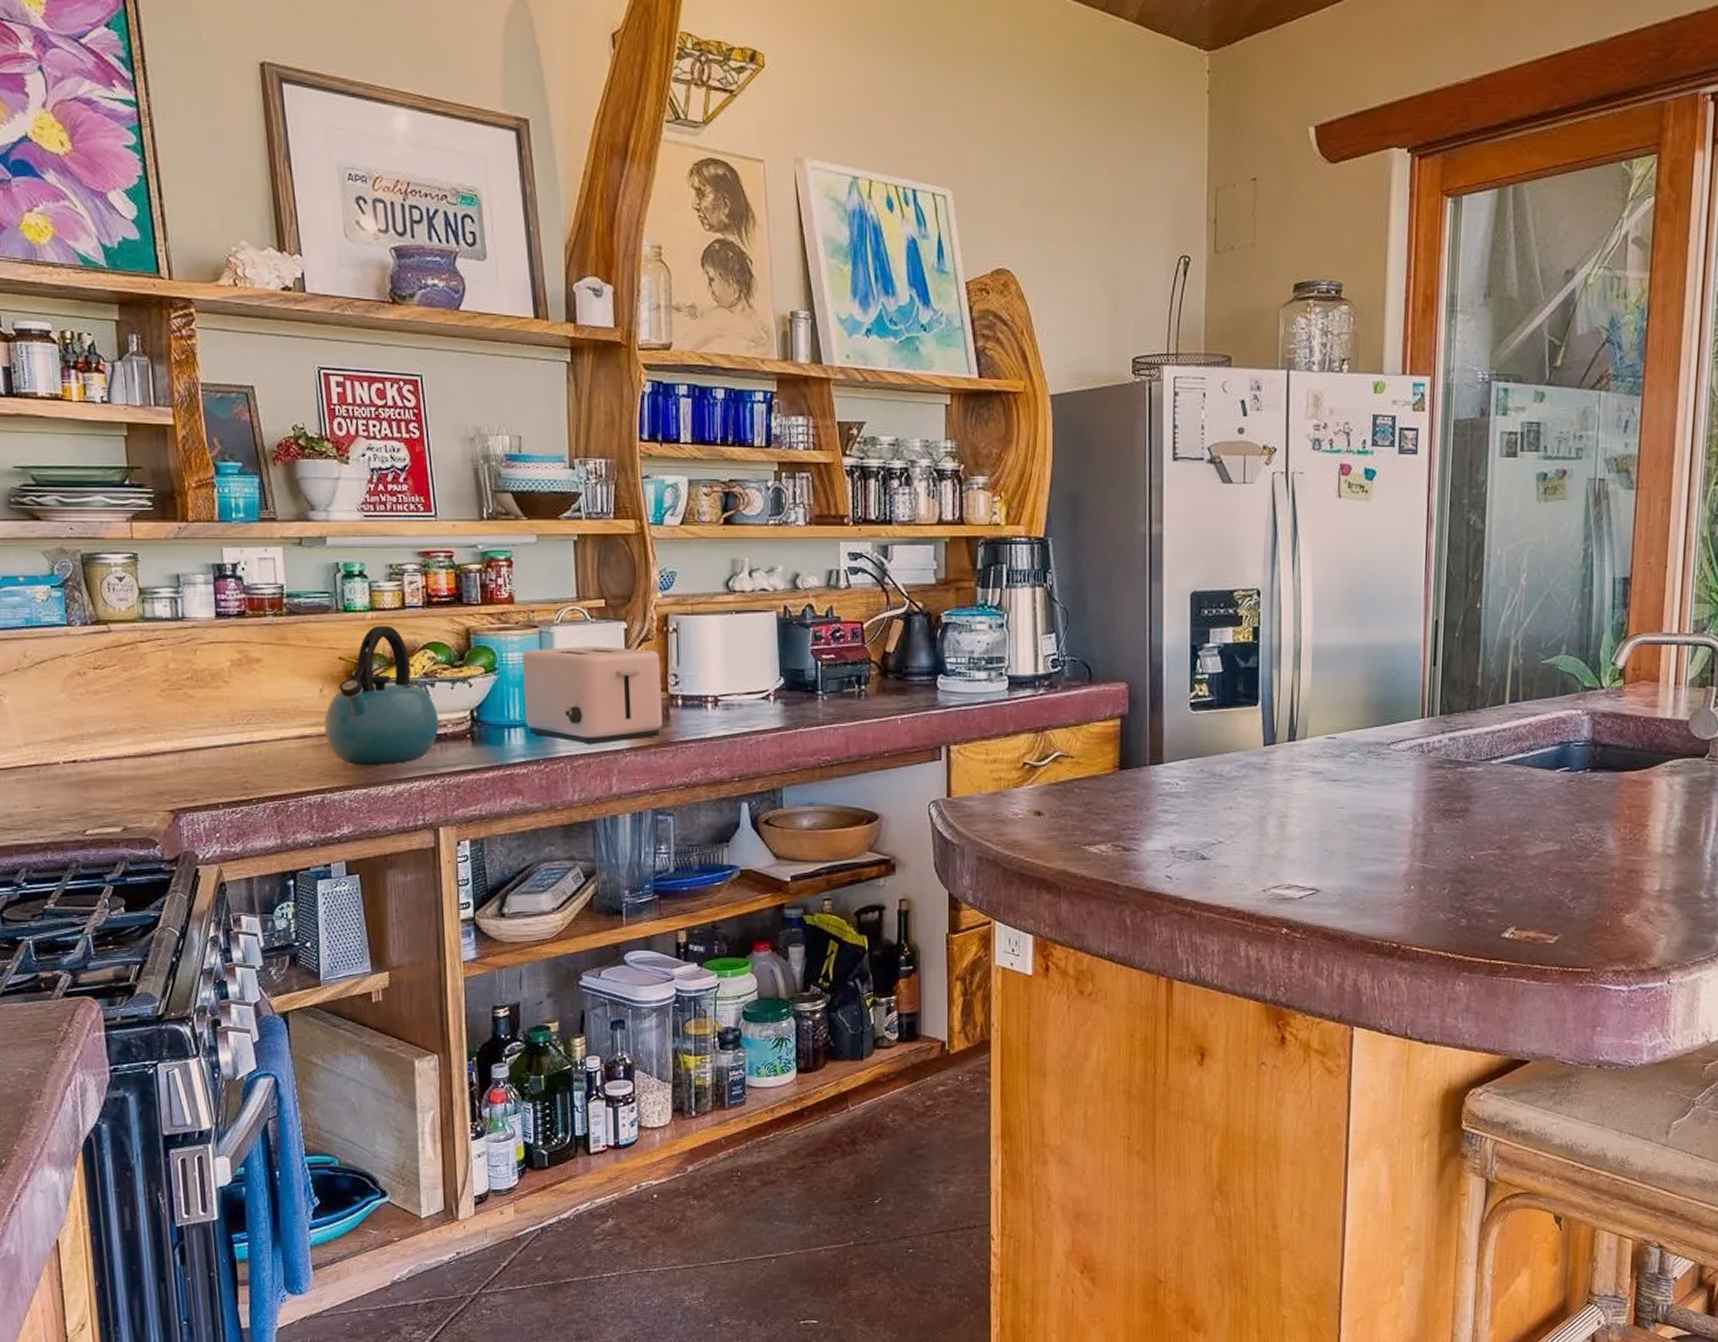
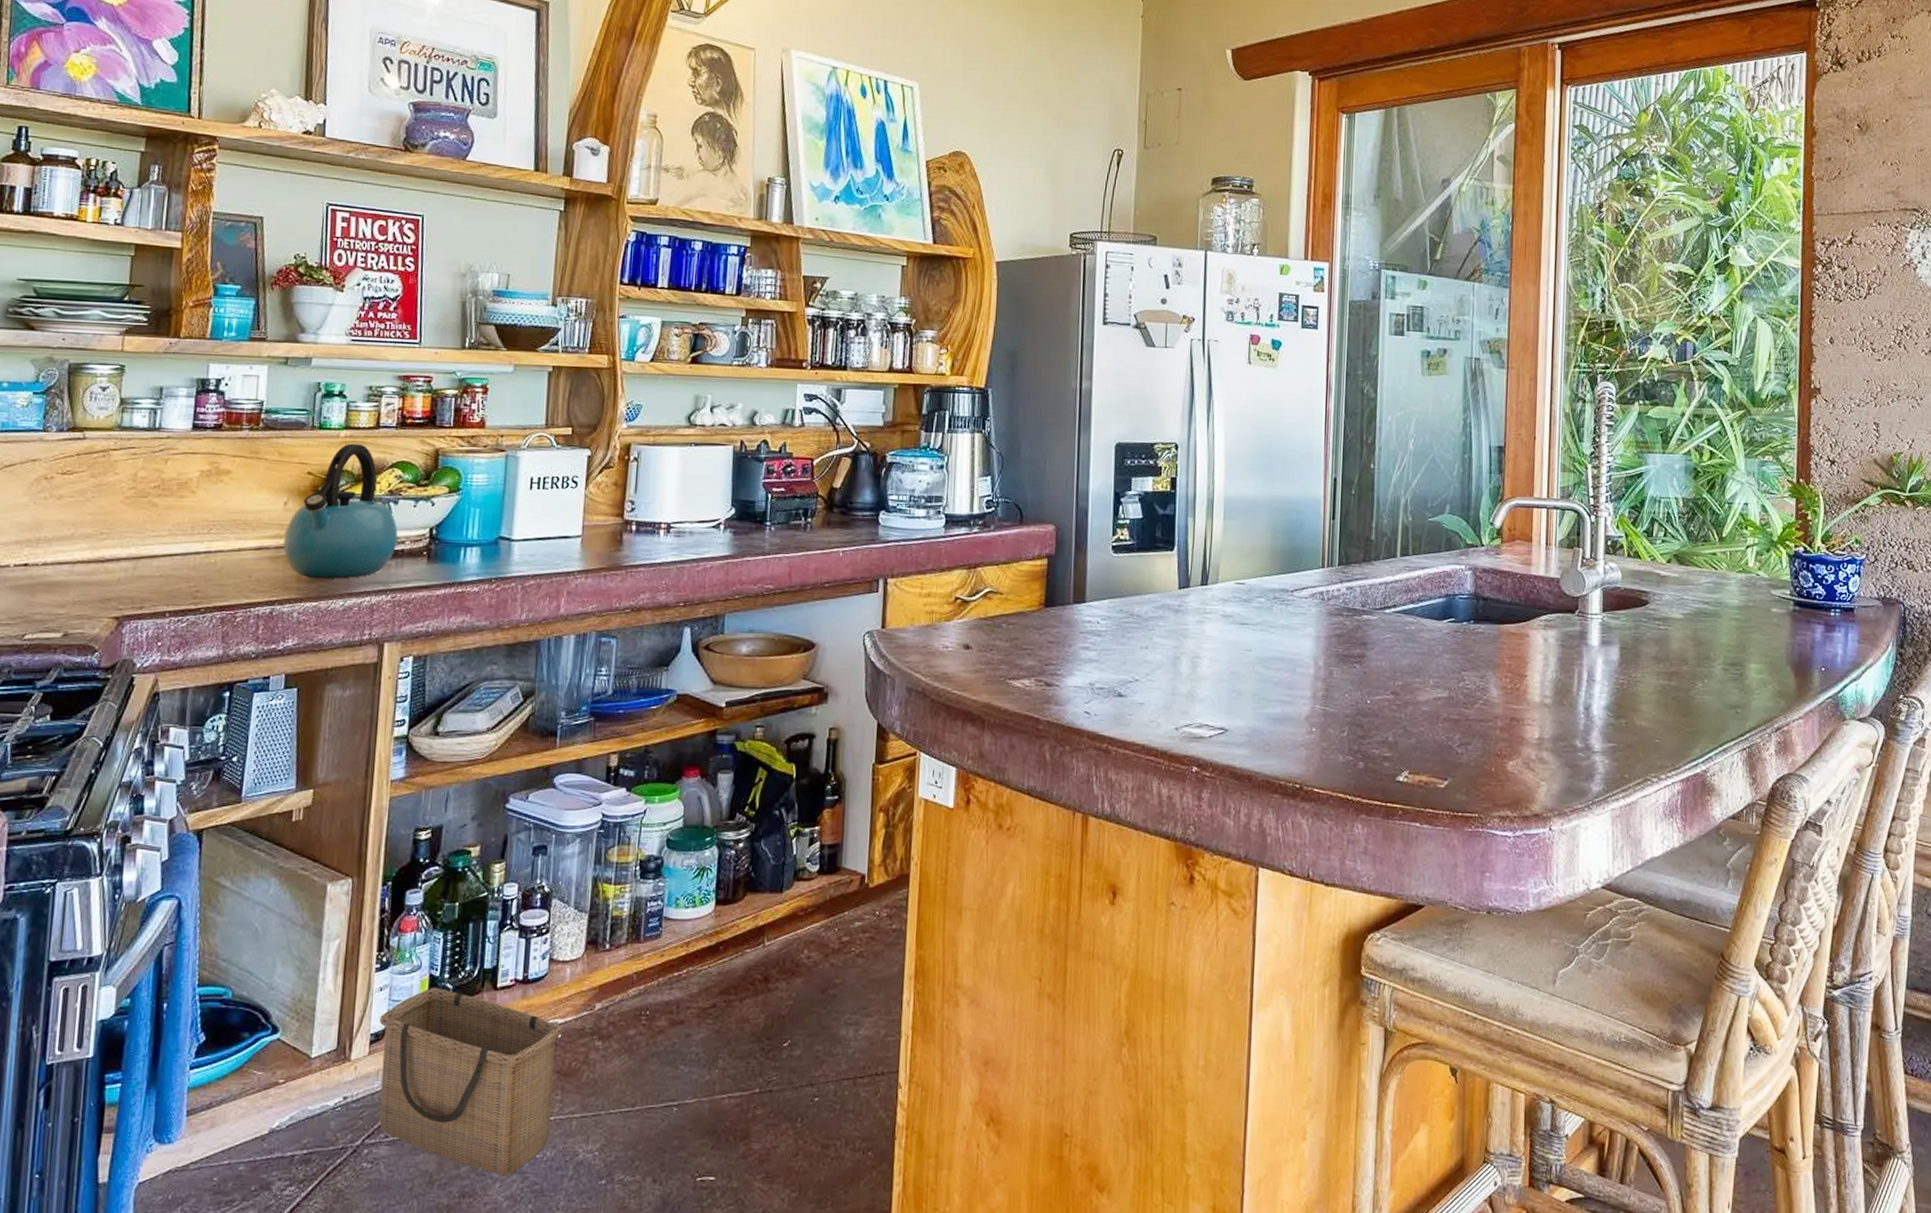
basket: none [481,1153,658,1321] -> present [379,987,562,1177]
toaster: present [523,646,663,745] -> none [483,470,619,566]

